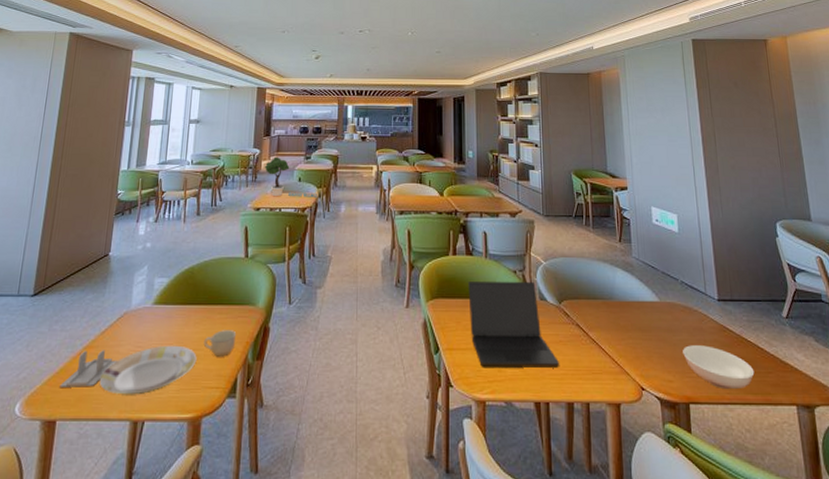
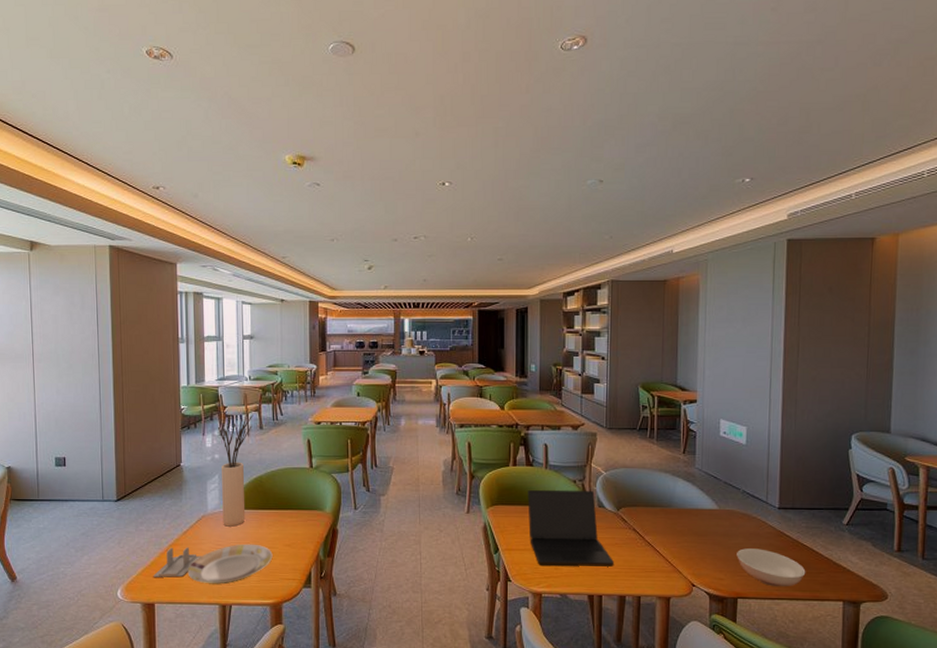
vase: none [146,193,192,325] -> present [217,408,253,527]
cup: present [203,330,237,357] -> none [277,531,308,554]
potted tree: present [264,157,317,198] -> none [322,373,377,412]

